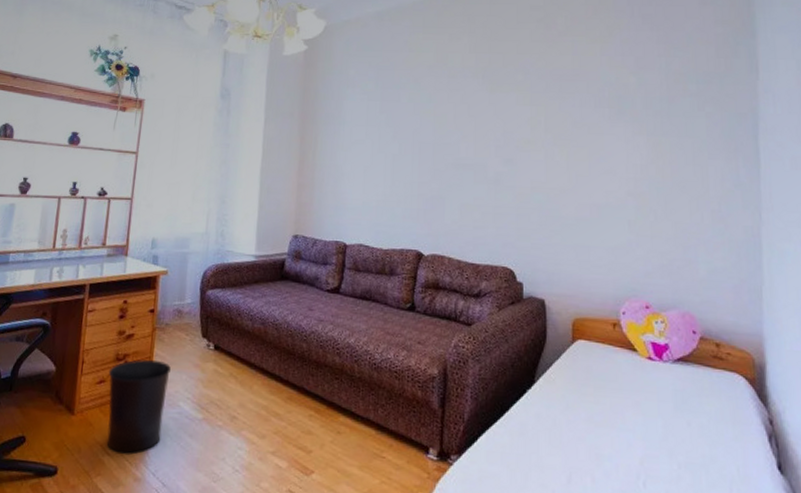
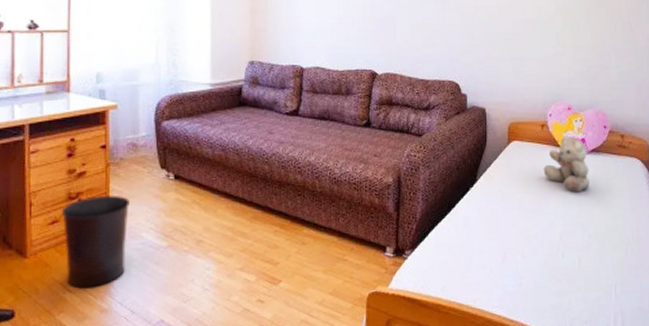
teddy bear: none [616,338,677,409] -> present [543,136,589,193]

